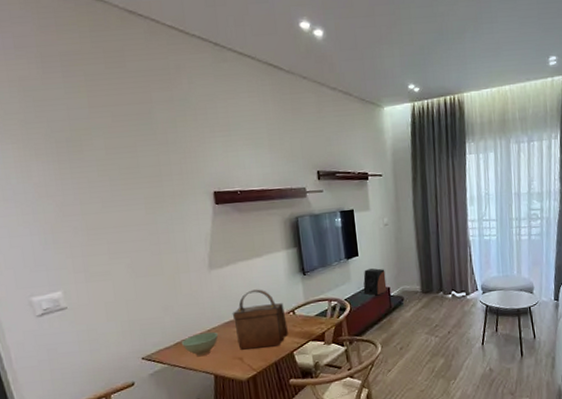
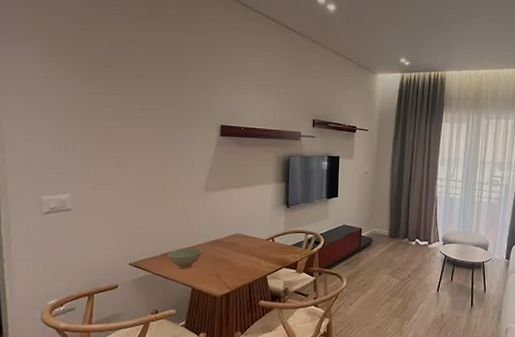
handbag: present [232,289,288,350] -> none [218,215,266,269]
speaker: present [363,268,387,296] -> none [338,210,360,235]

